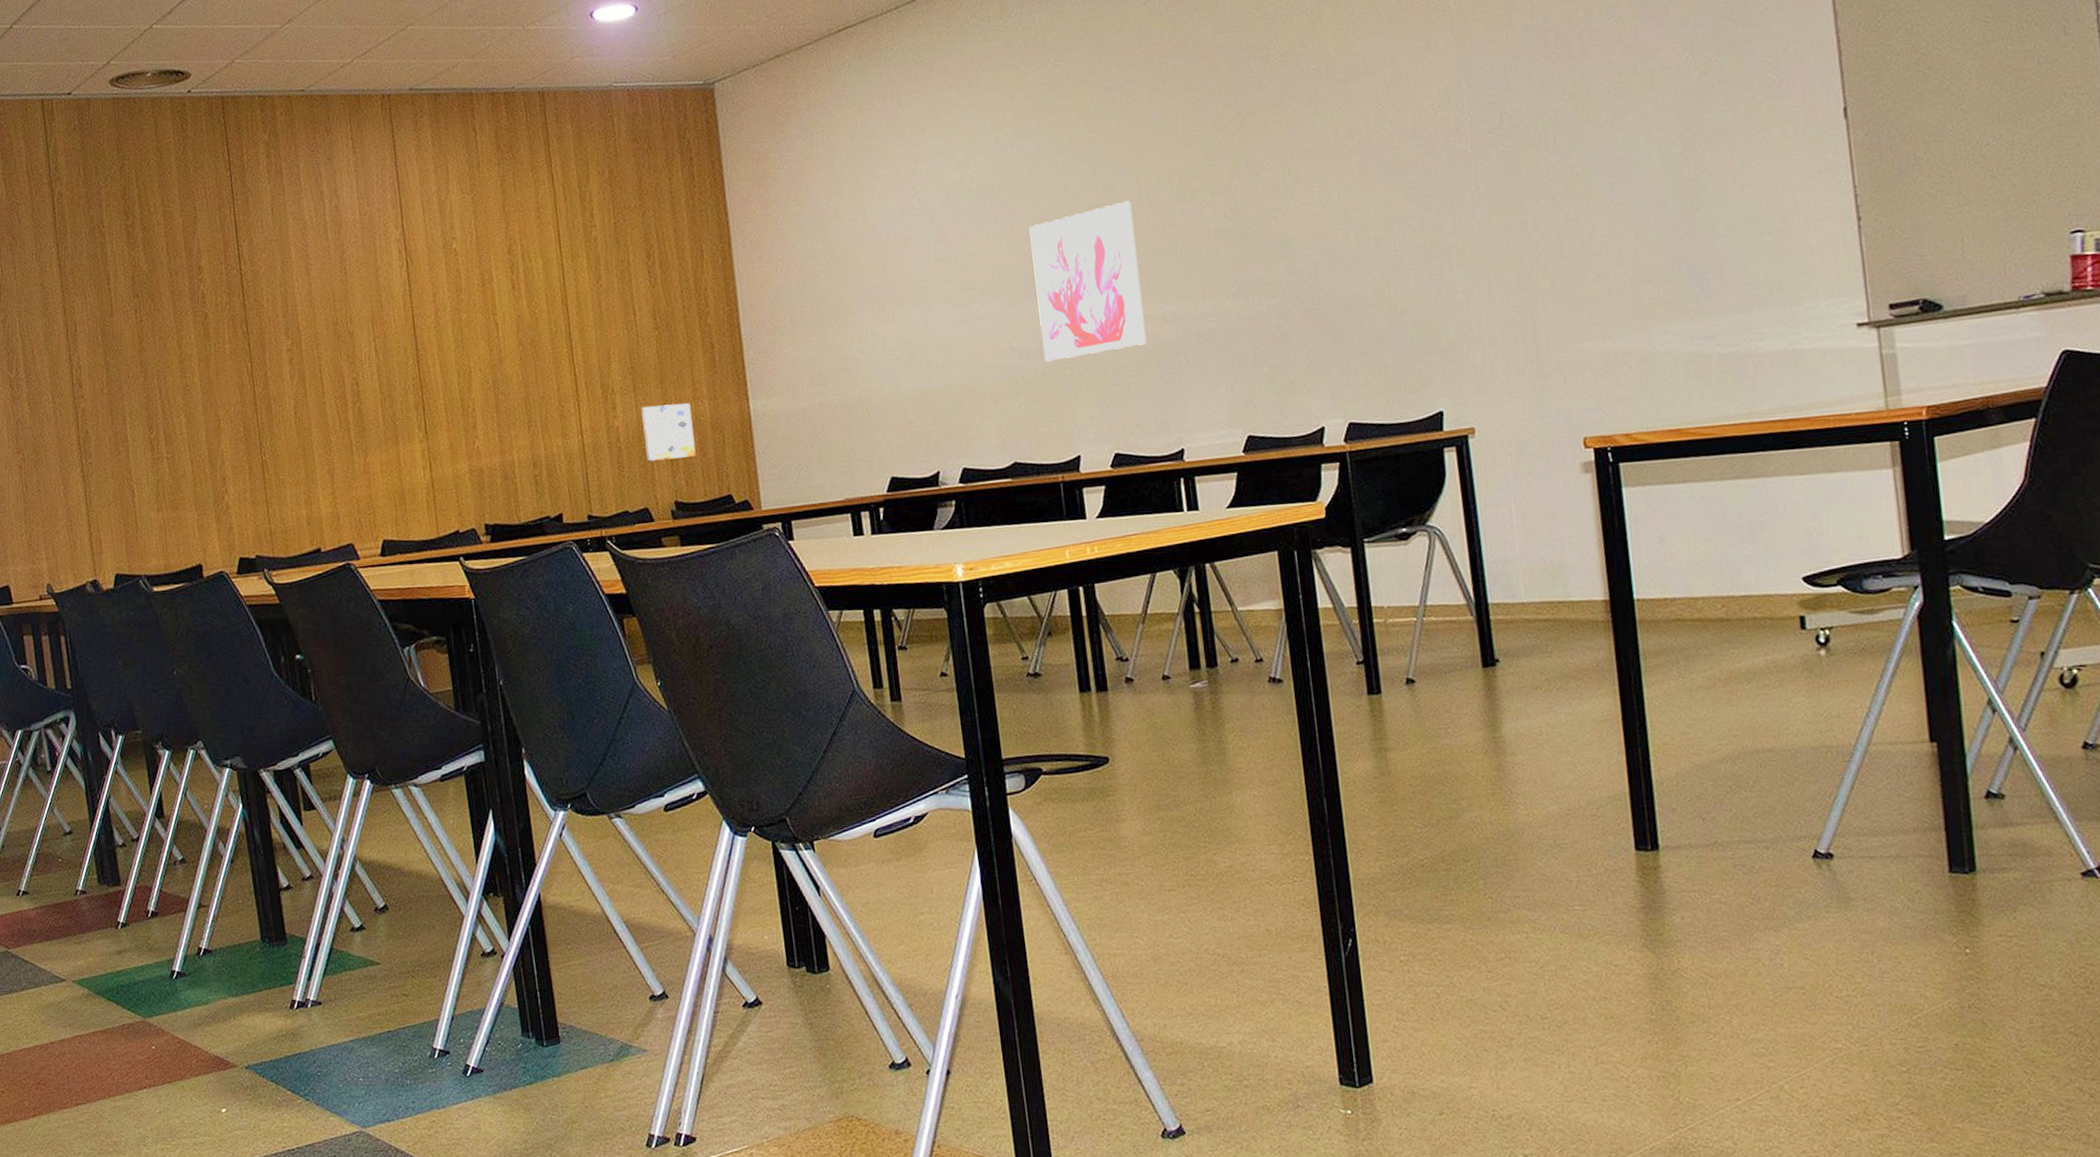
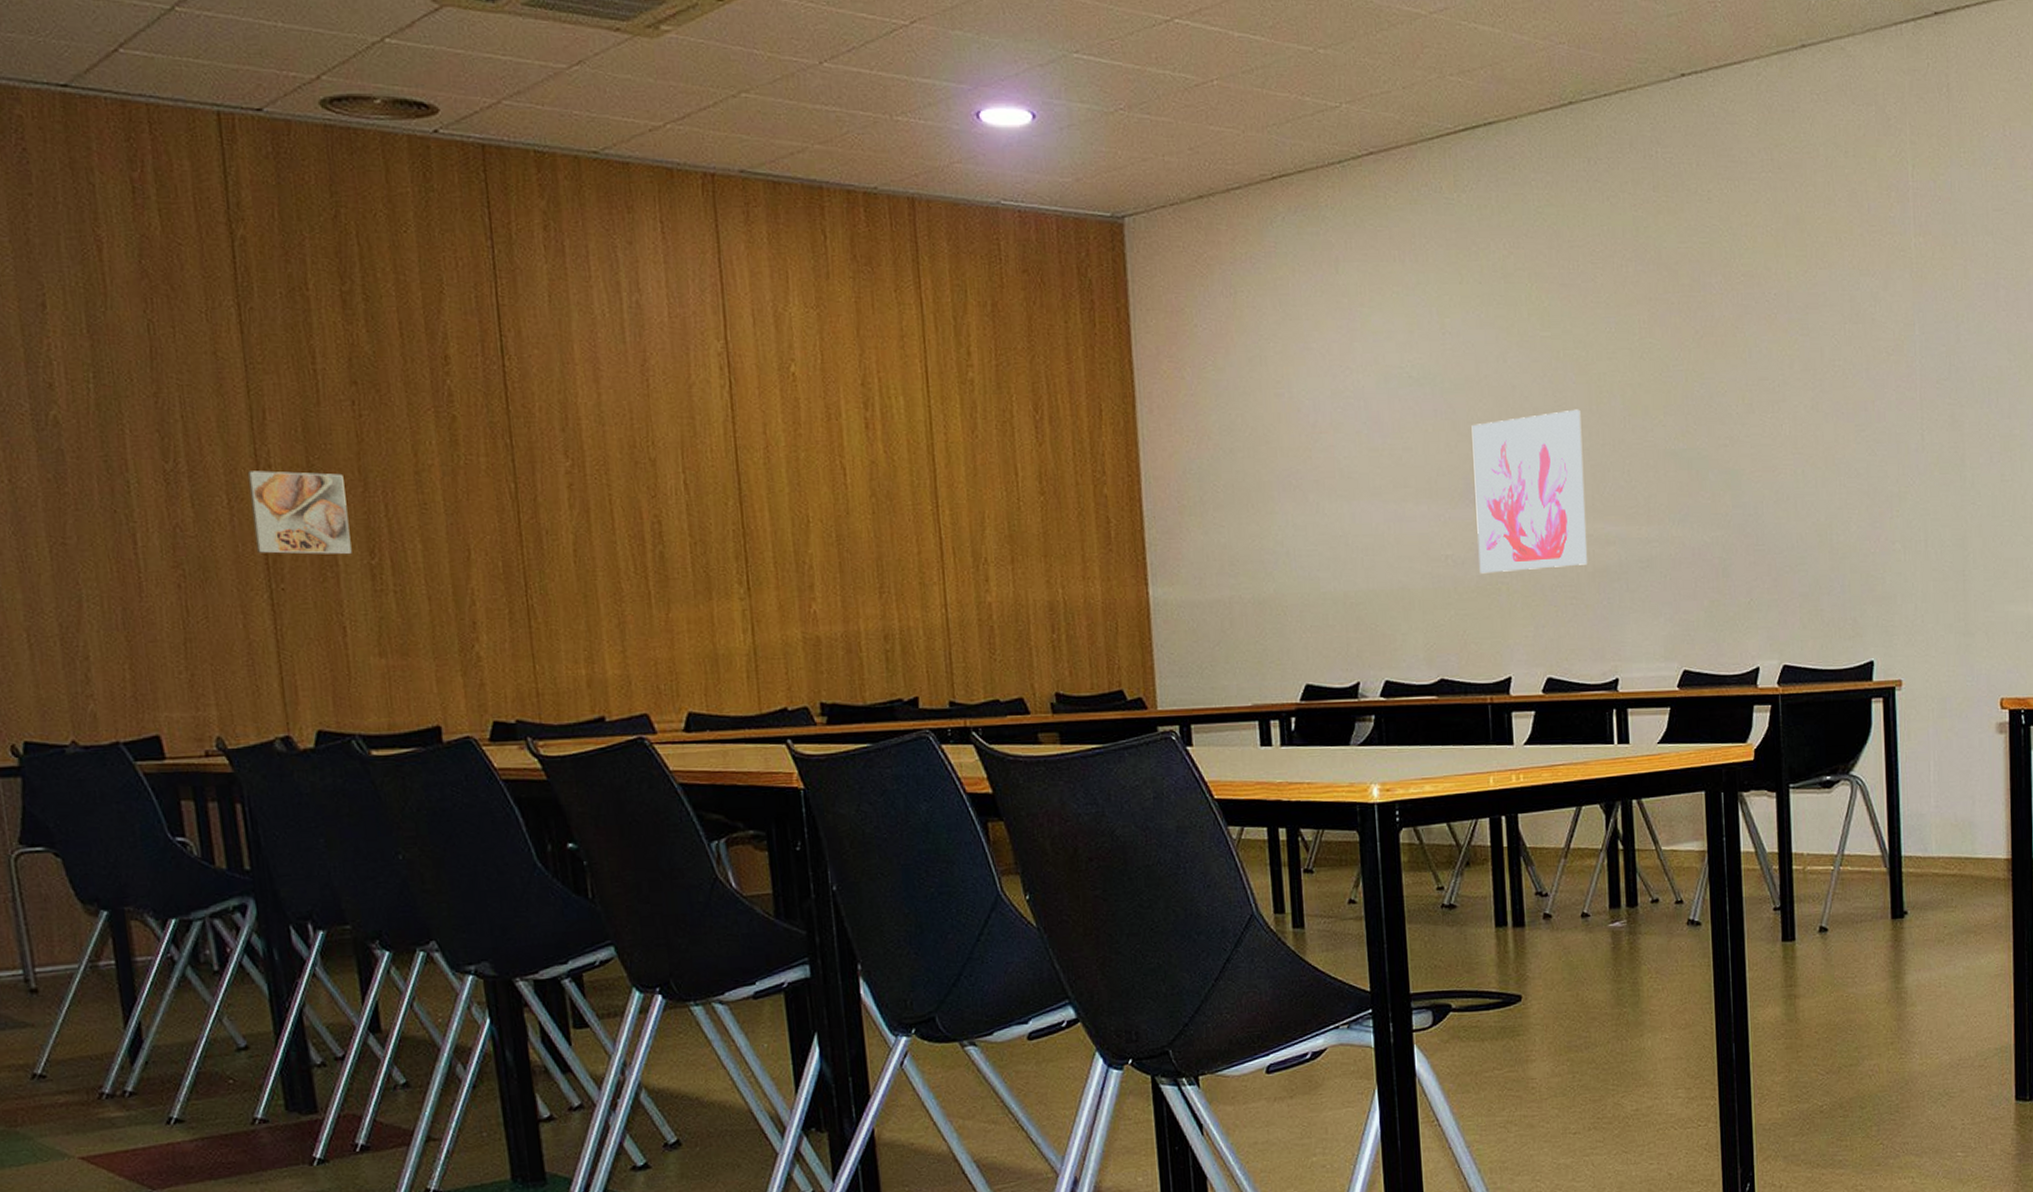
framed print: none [65,368,137,436] -> present [247,471,352,555]
wall art: present [641,403,696,462] -> none [1020,581,1083,646]

